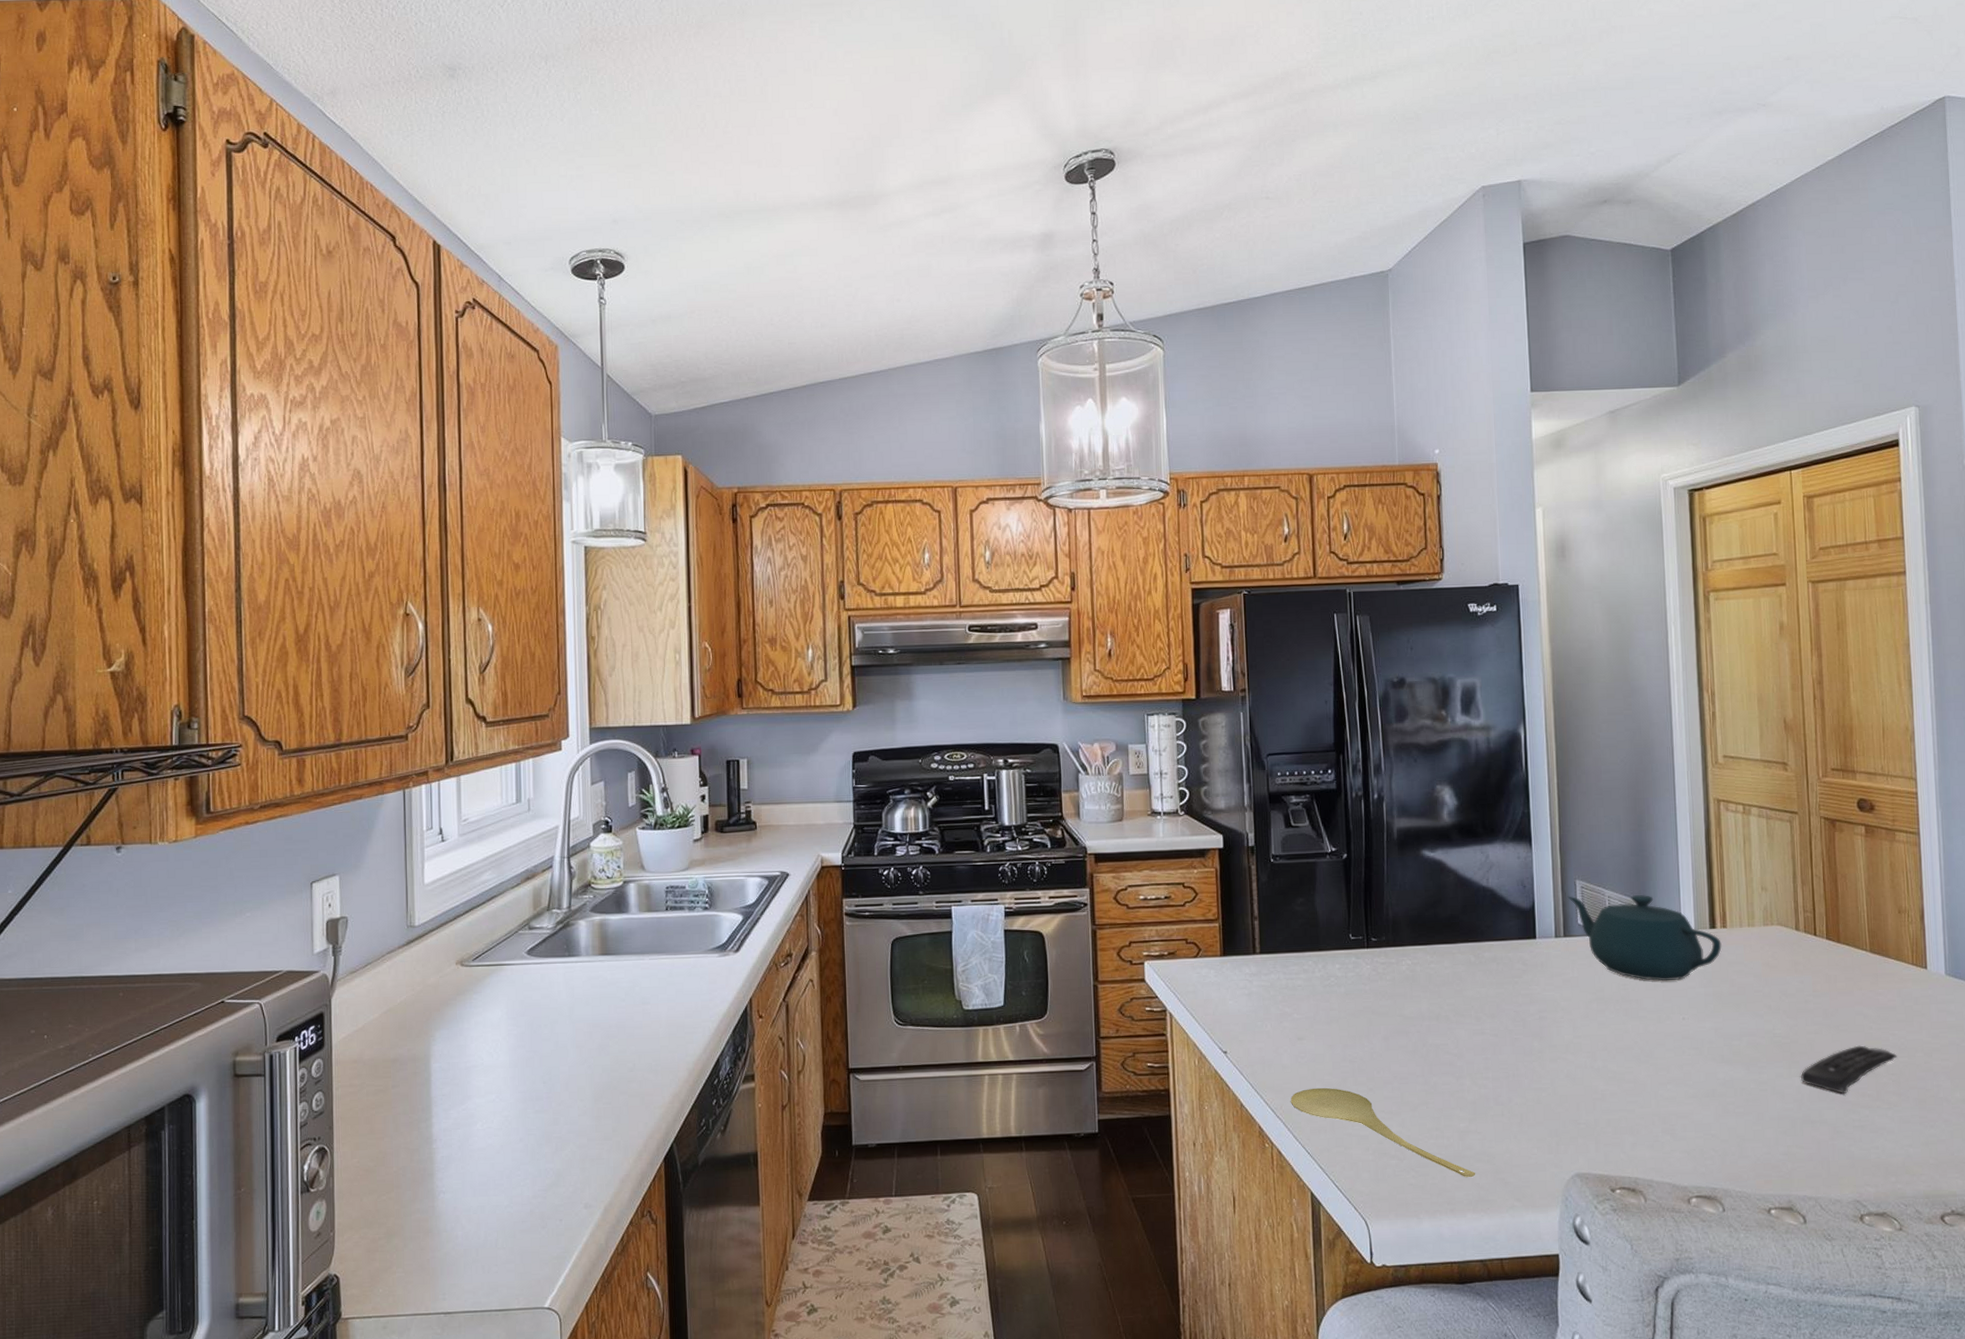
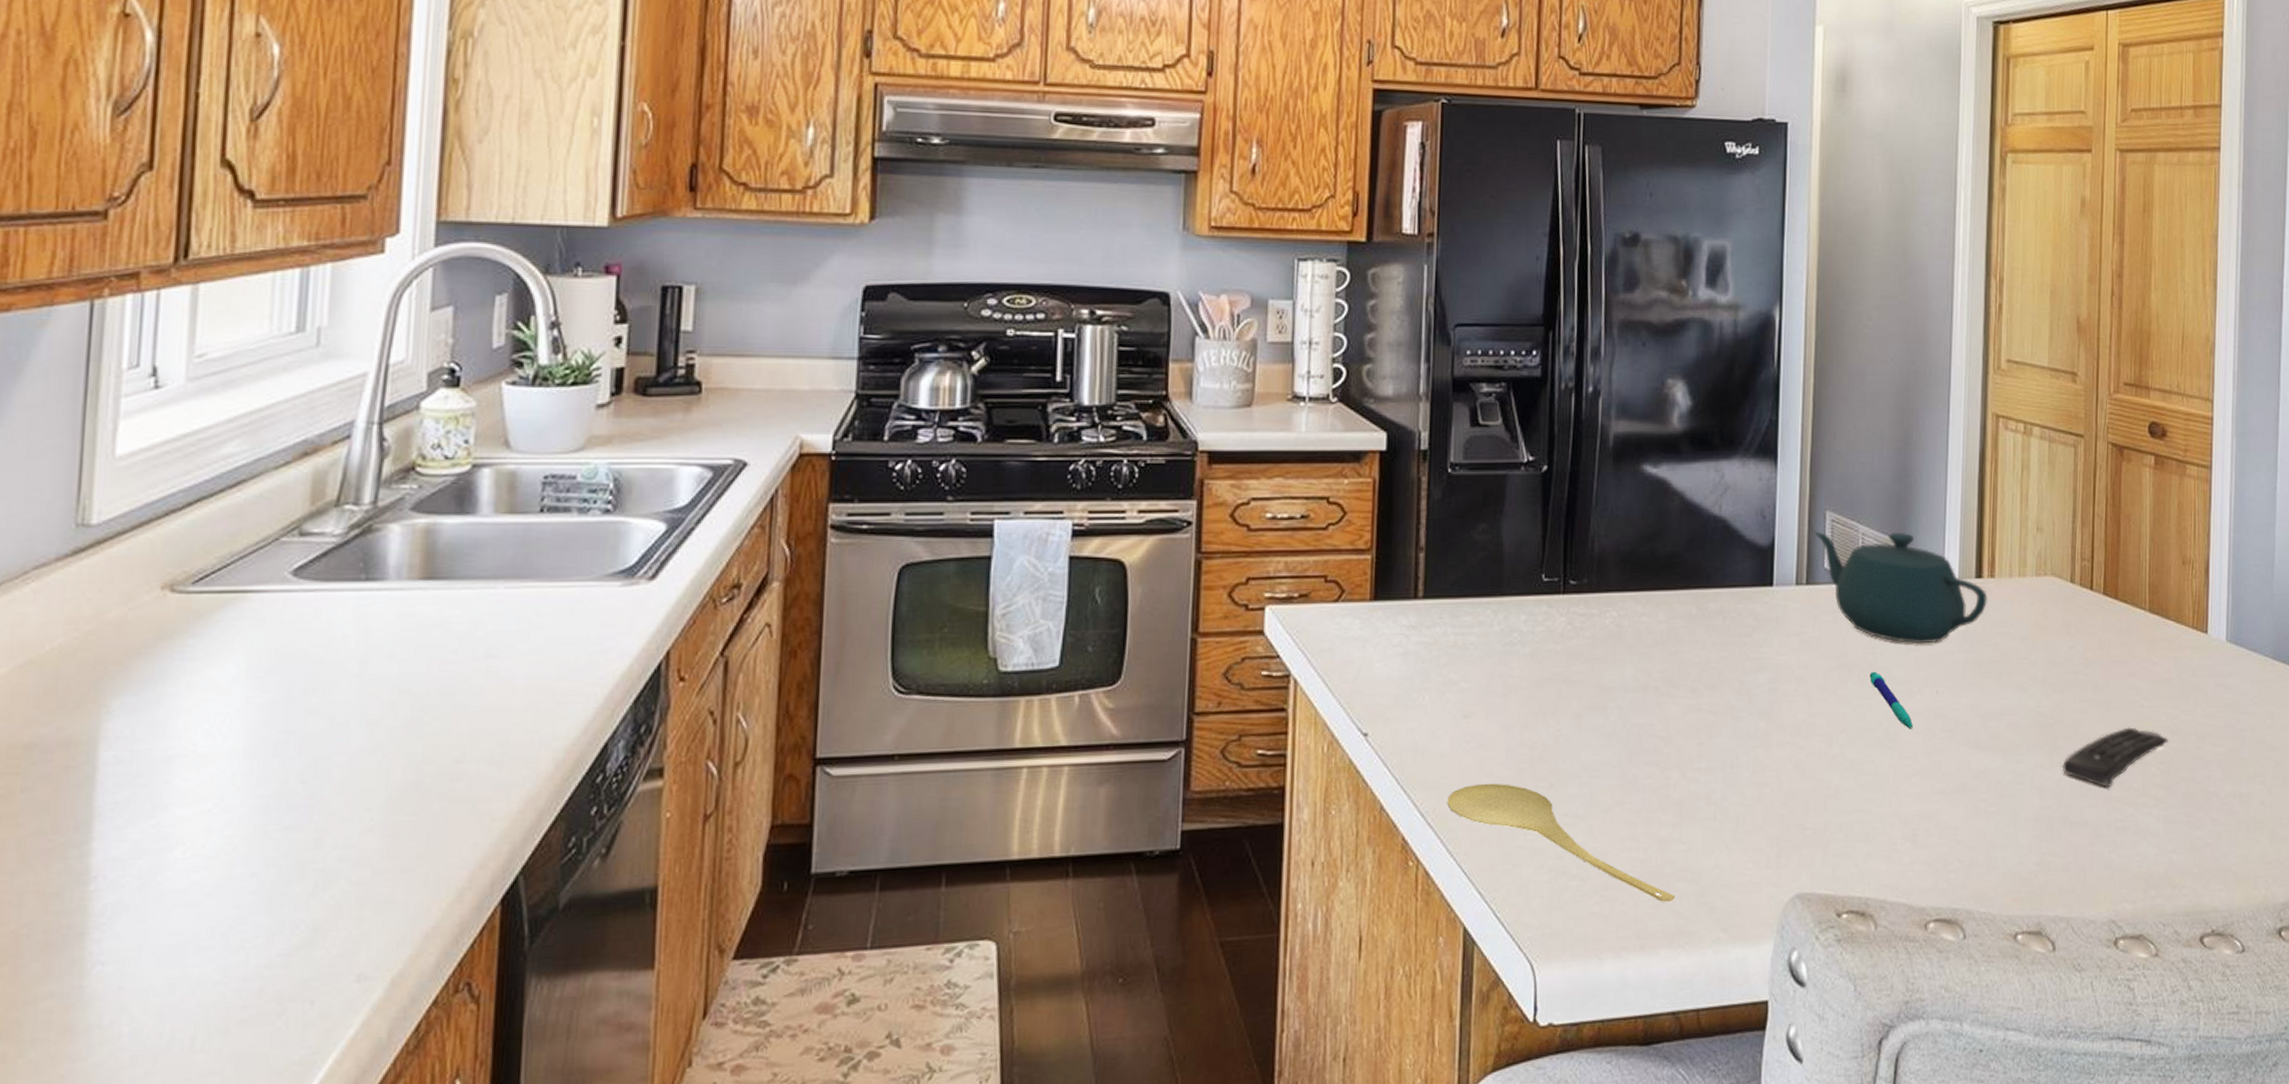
pen: none [1624,1003,1665,1048] -> present [1869,671,1914,730]

